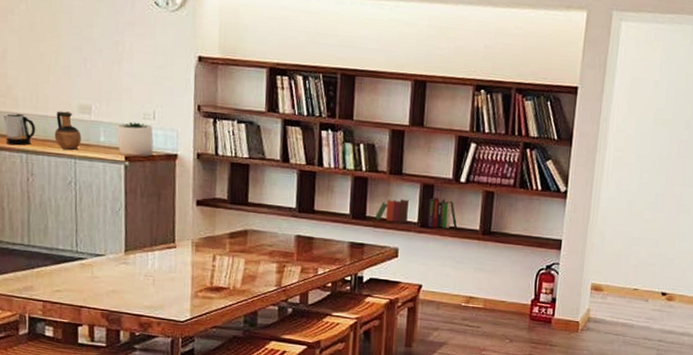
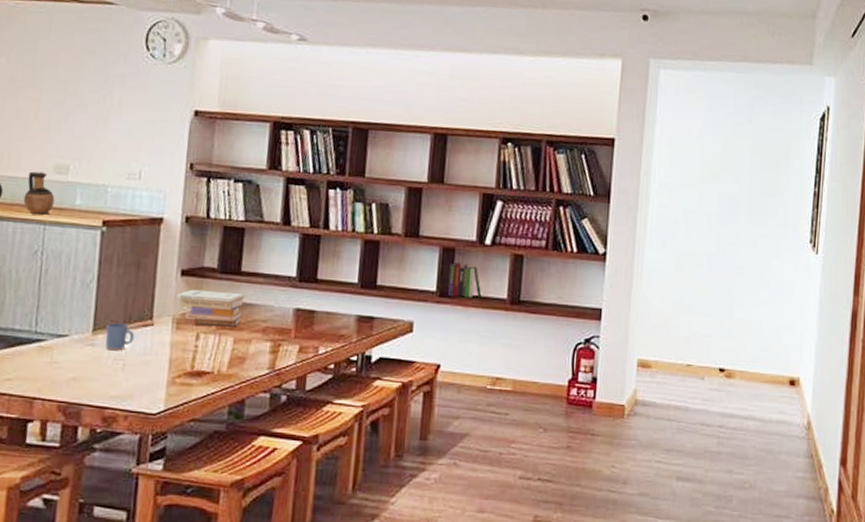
planter: present [116,121,154,158] -> none [95,182,138,223]
mug: none [136,244,161,269] -> present [105,322,135,351]
books: none [194,217,252,251] -> present [176,289,245,327]
books: present [375,198,409,223] -> none [387,264,426,292]

